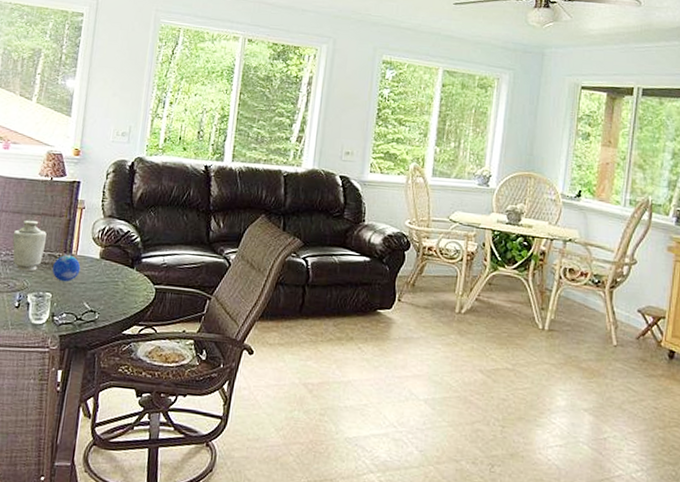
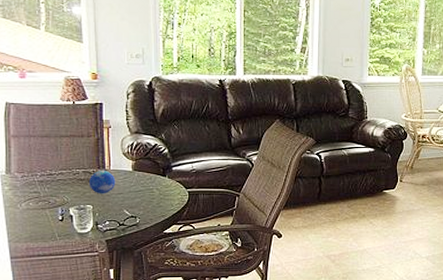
vase: present [12,220,47,272] -> none [44,142,79,189]

